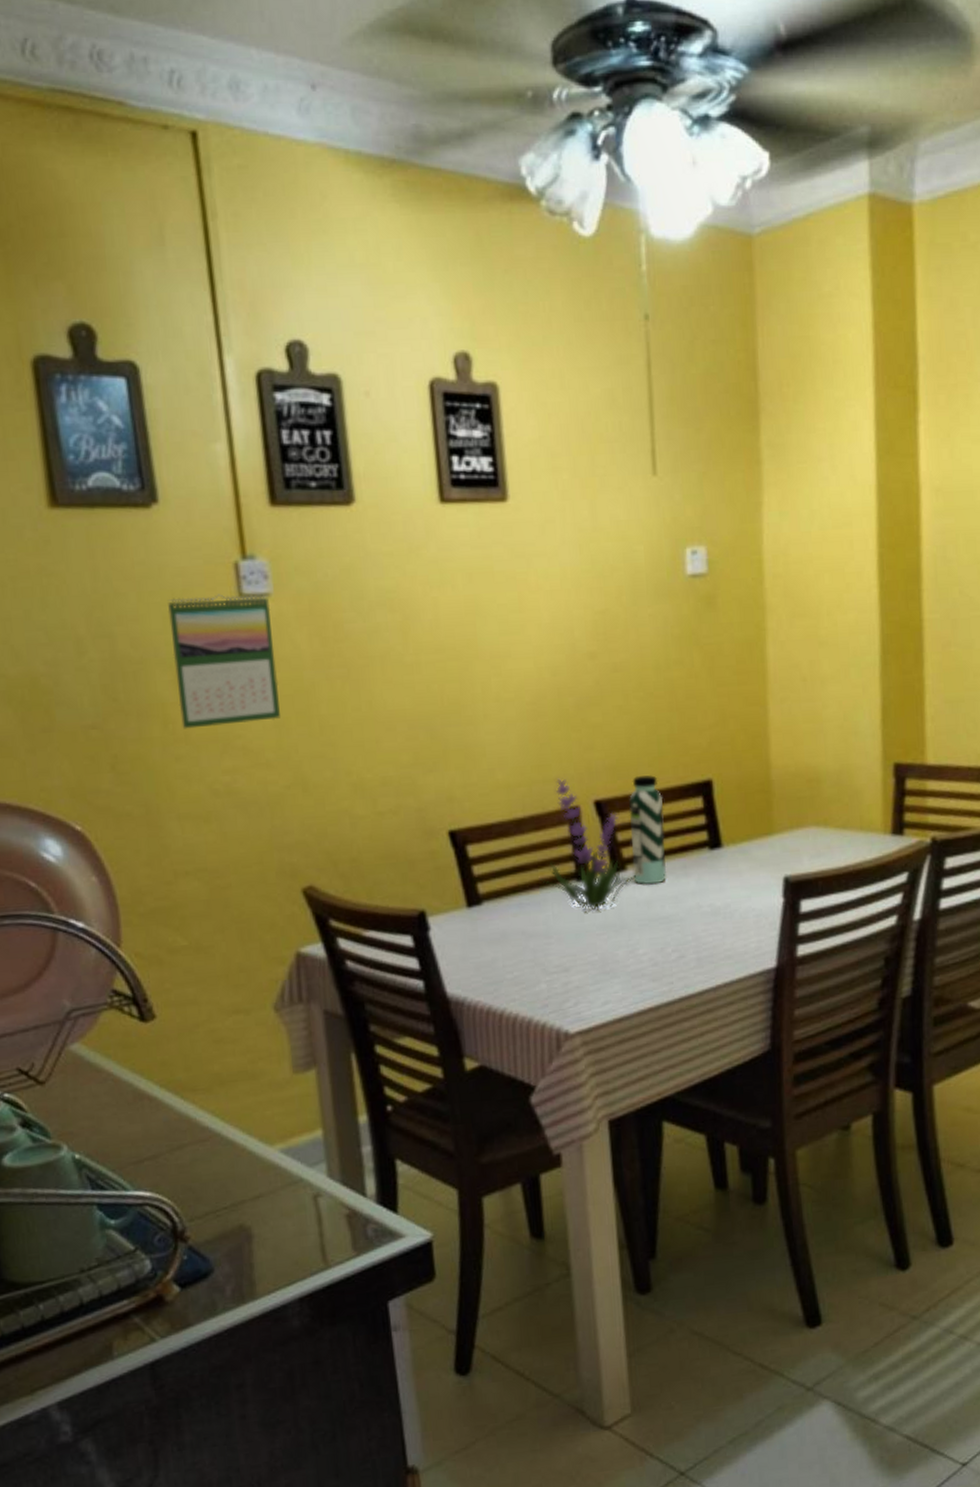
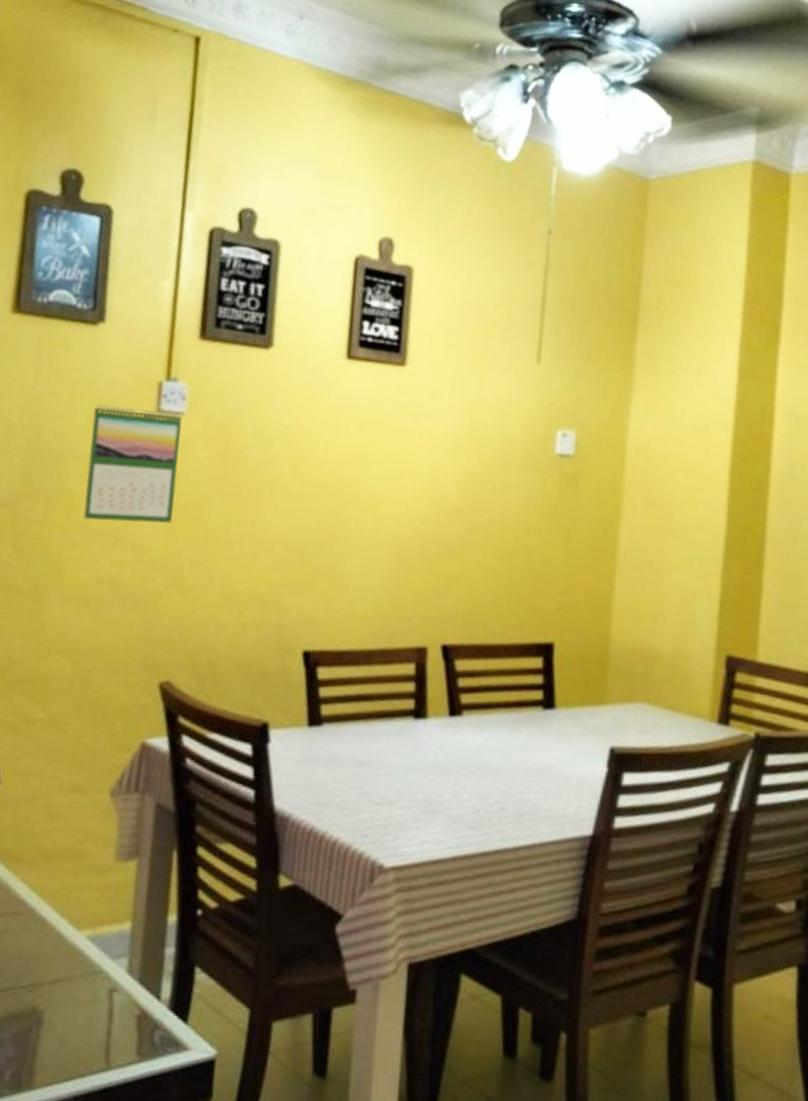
plant: present [540,778,640,911] -> none [380,618,474,750]
water bottle: present [628,775,667,885] -> none [467,628,506,733]

